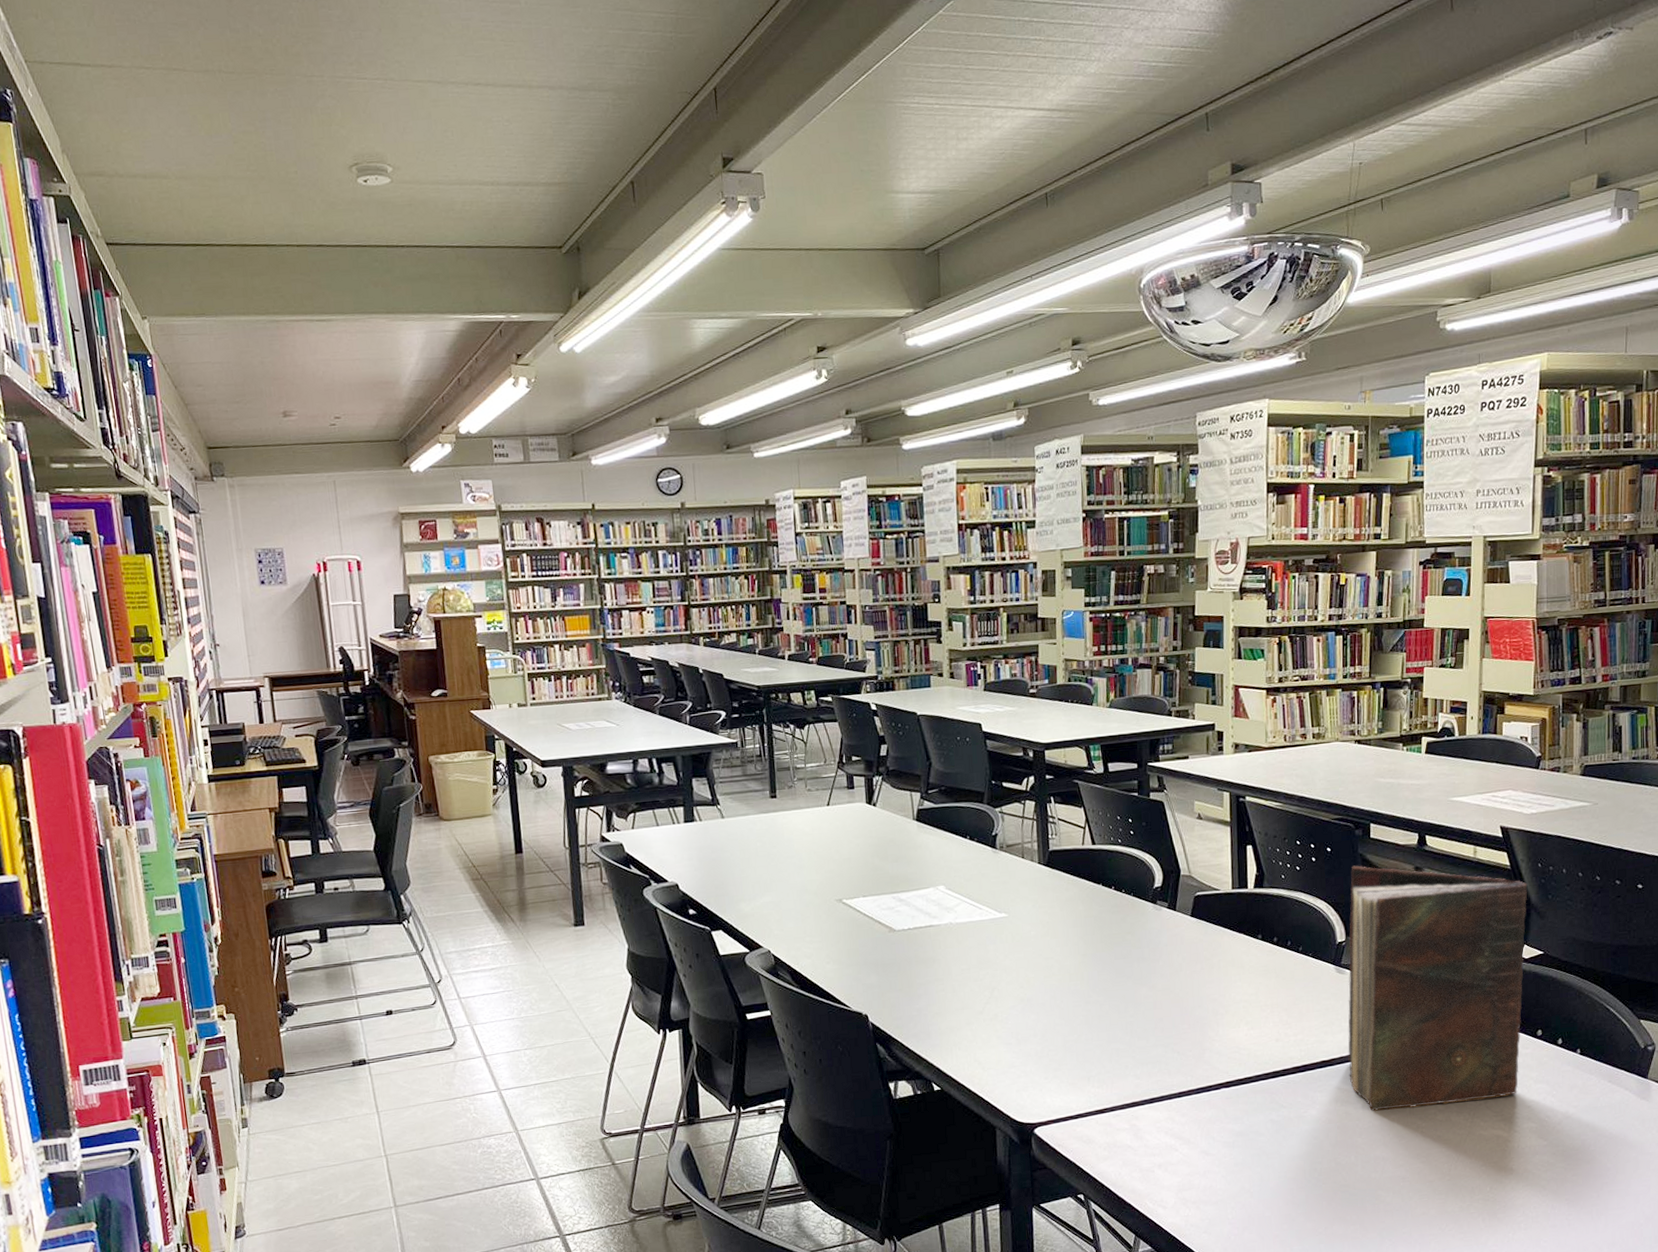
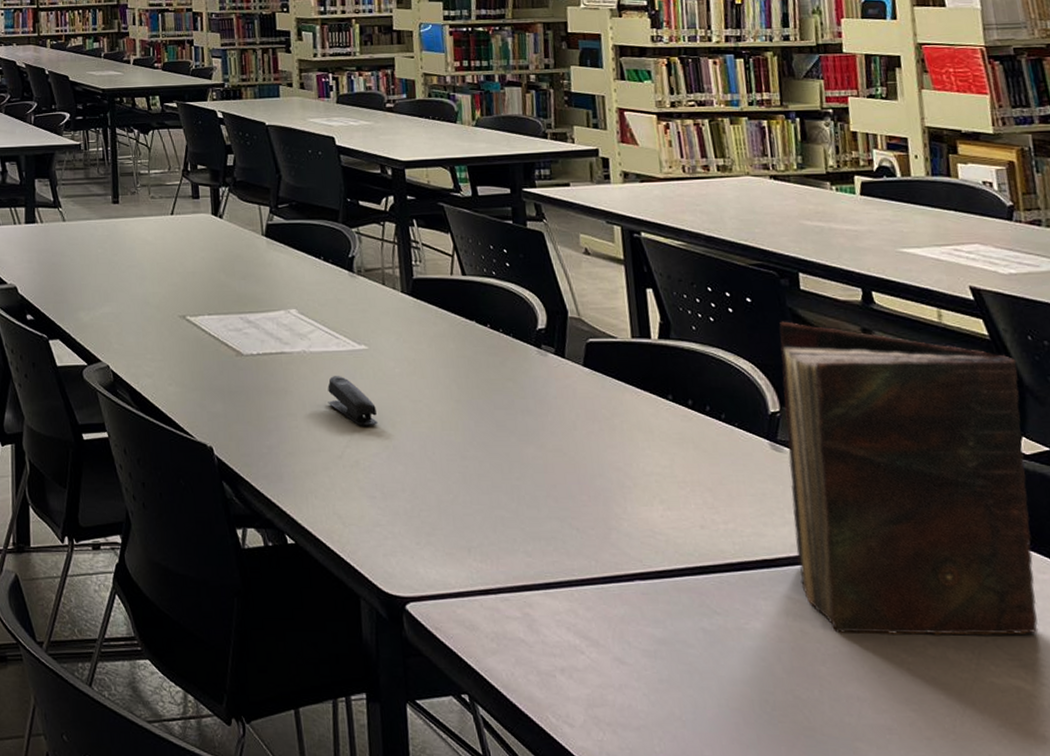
stapler: none [971,942,1015,984] -> present [327,376,379,426]

